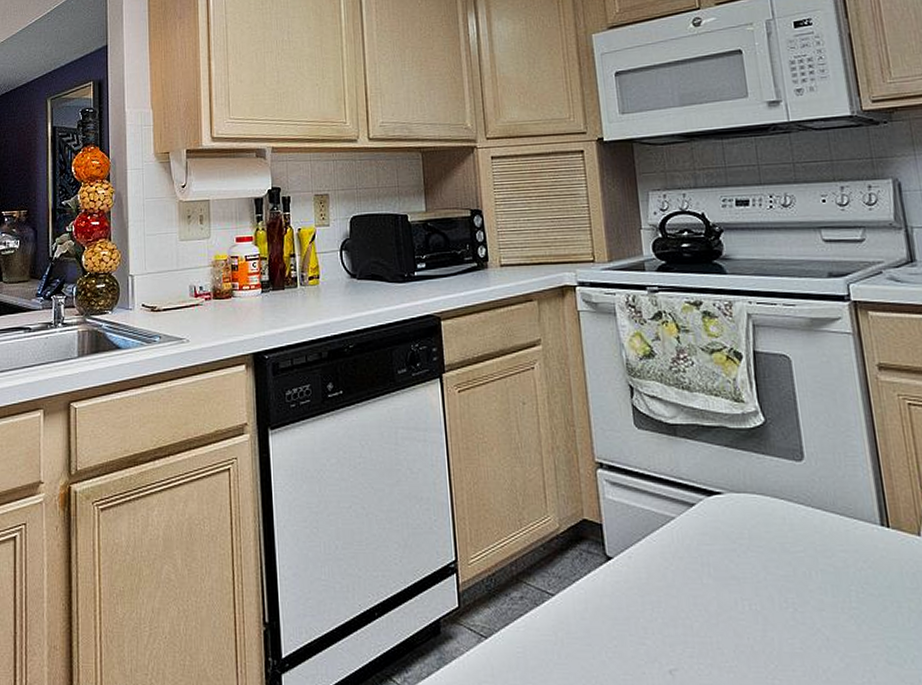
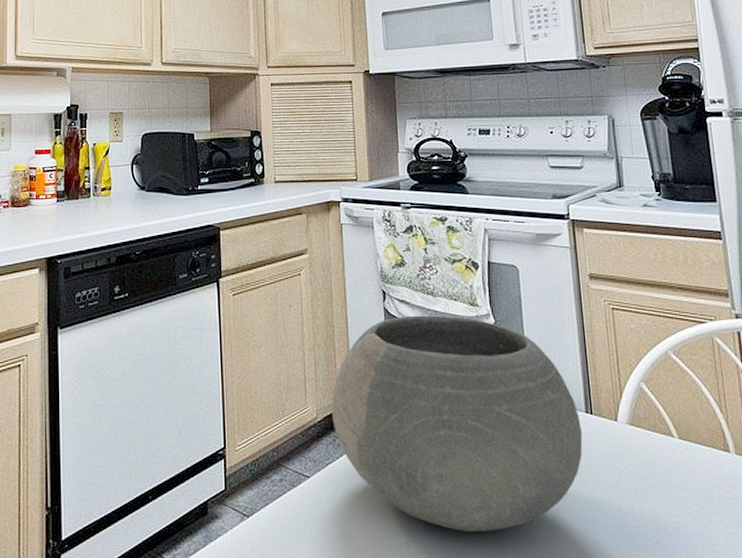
bowl: none [576,413,879,661] -> present [331,315,583,531]

